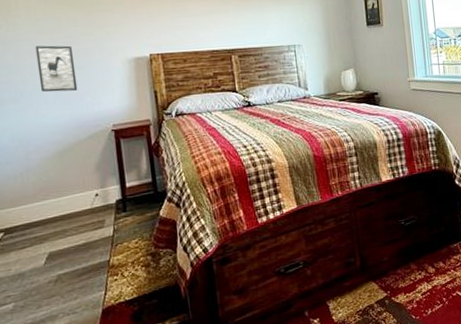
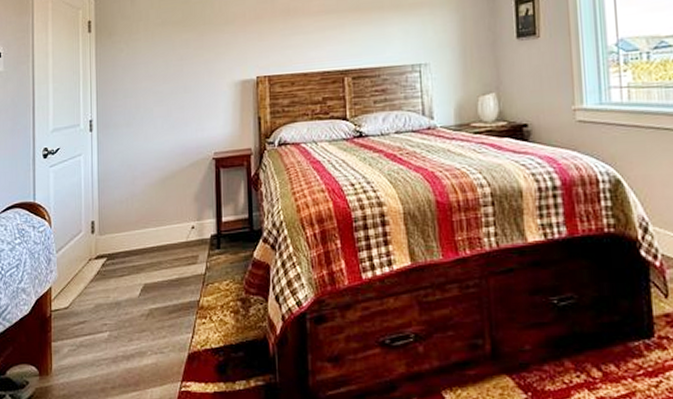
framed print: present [35,45,78,92] -> none [150,68,184,116]

